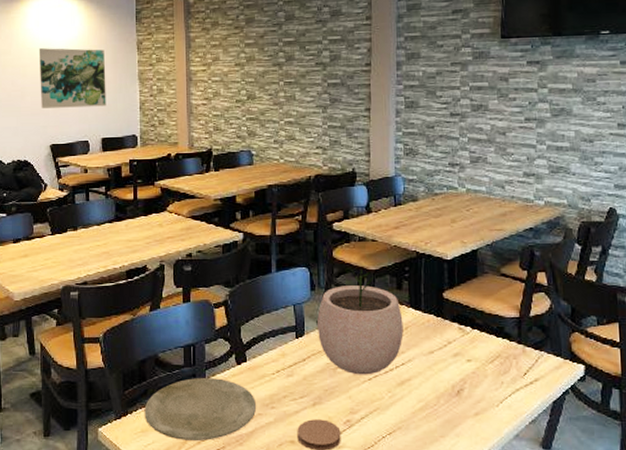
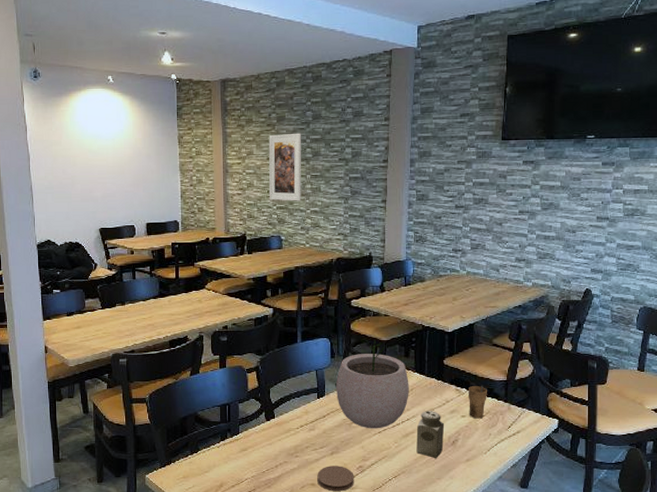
wall art: present [38,48,106,109] -> none [87,140,150,195]
plate: present [144,378,257,442] -> none [185,432,283,485]
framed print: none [237,35,274,112] -> present [269,133,302,201]
salt shaker: none [413,354,447,411] -> present [416,411,445,458]
cup: none [473,323,497,364] -> present [468,385,487,419]

